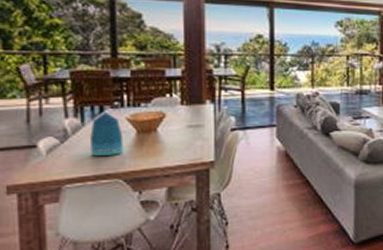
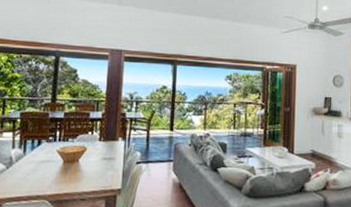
vase: present [90,113,124,155] -> none [27,145,53,180]

